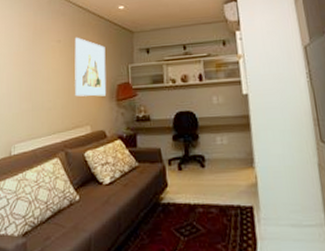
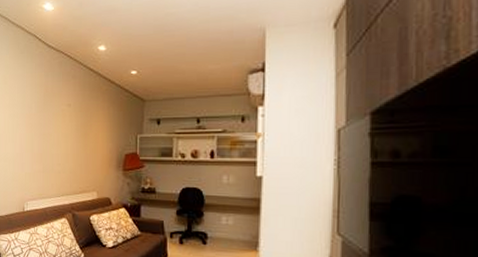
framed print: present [74,37,107,97] -> none [83,102,115,165]

